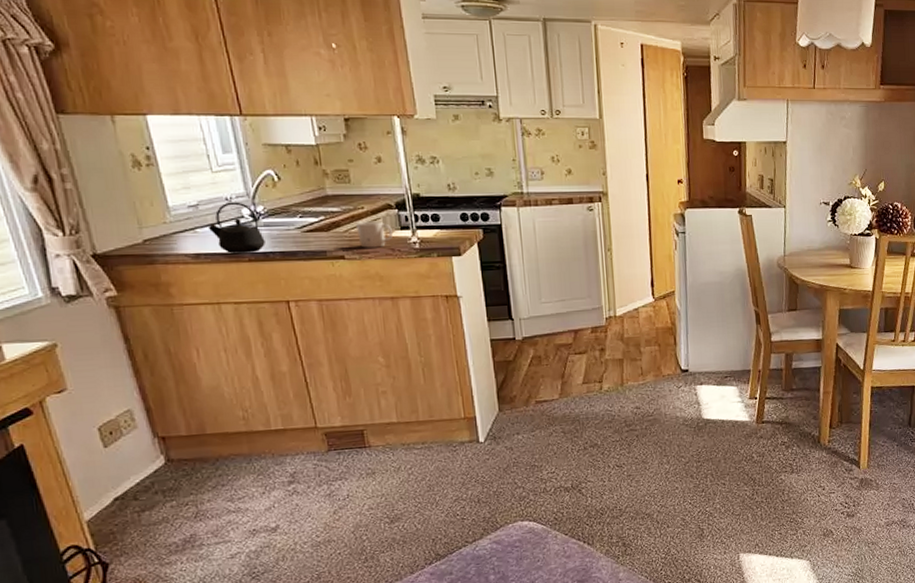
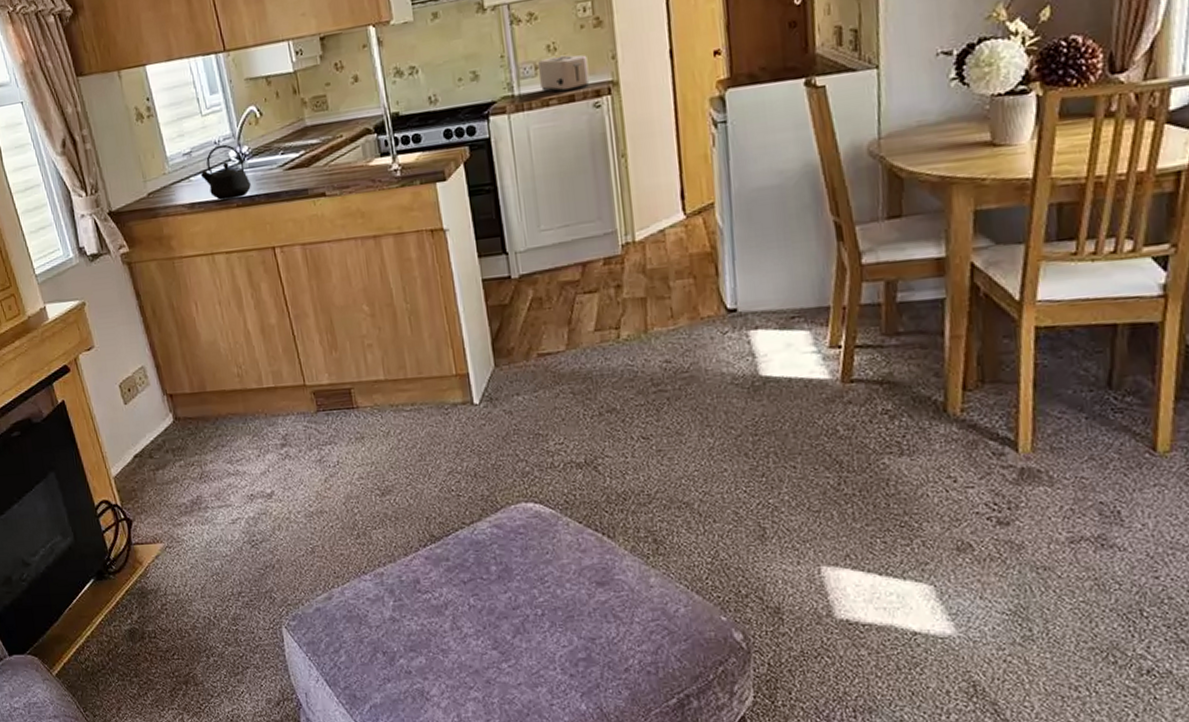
mug: present [355,221,393,248] -> none [334,148,373,182]
toaster: none [543,166,585,196] -> present [537,54,590,93]

